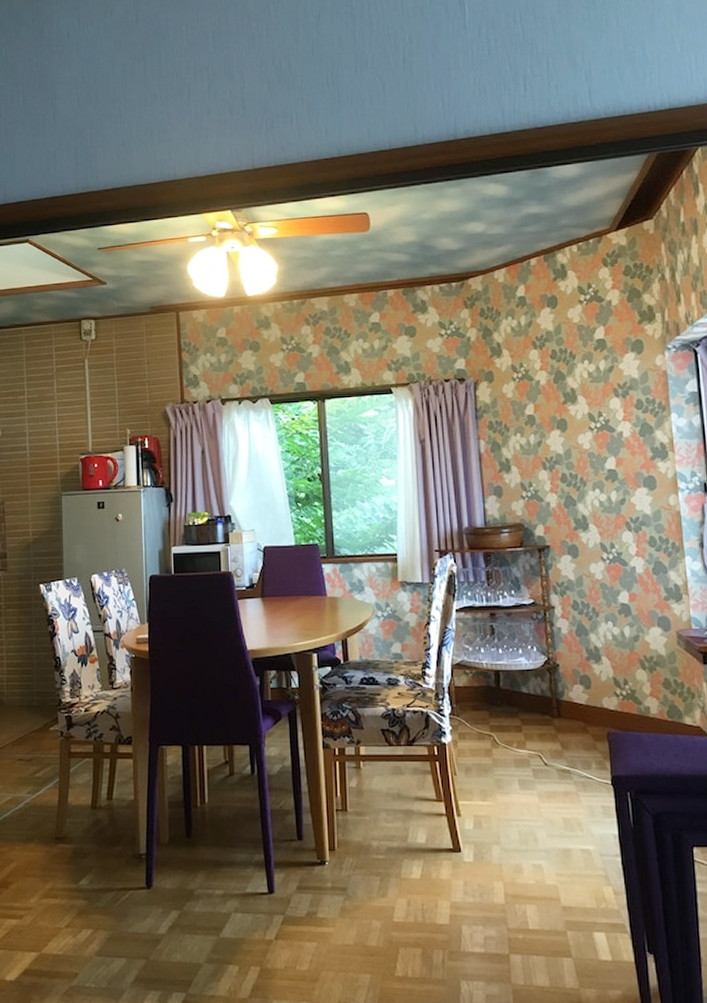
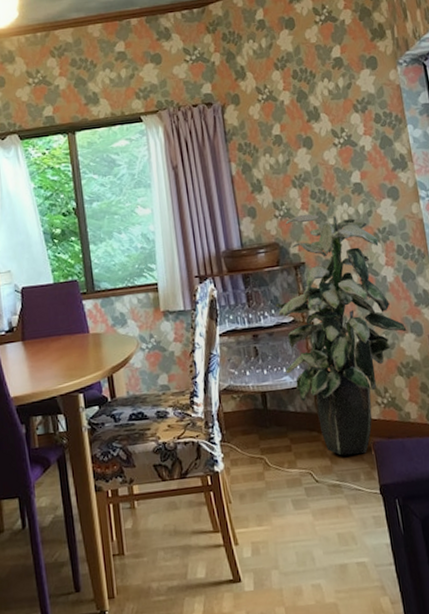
indoor plant: none [516,497,653,743] -> present [276,214,407,456]

